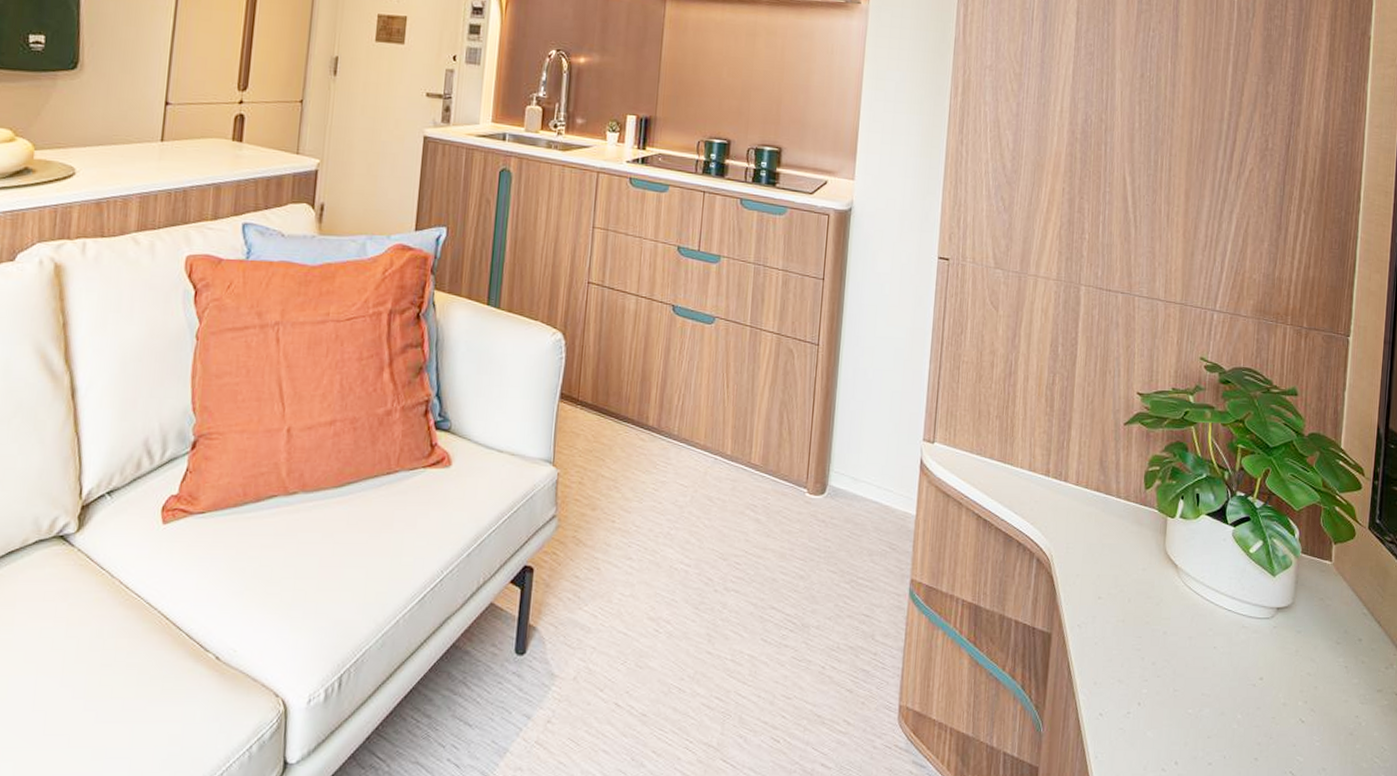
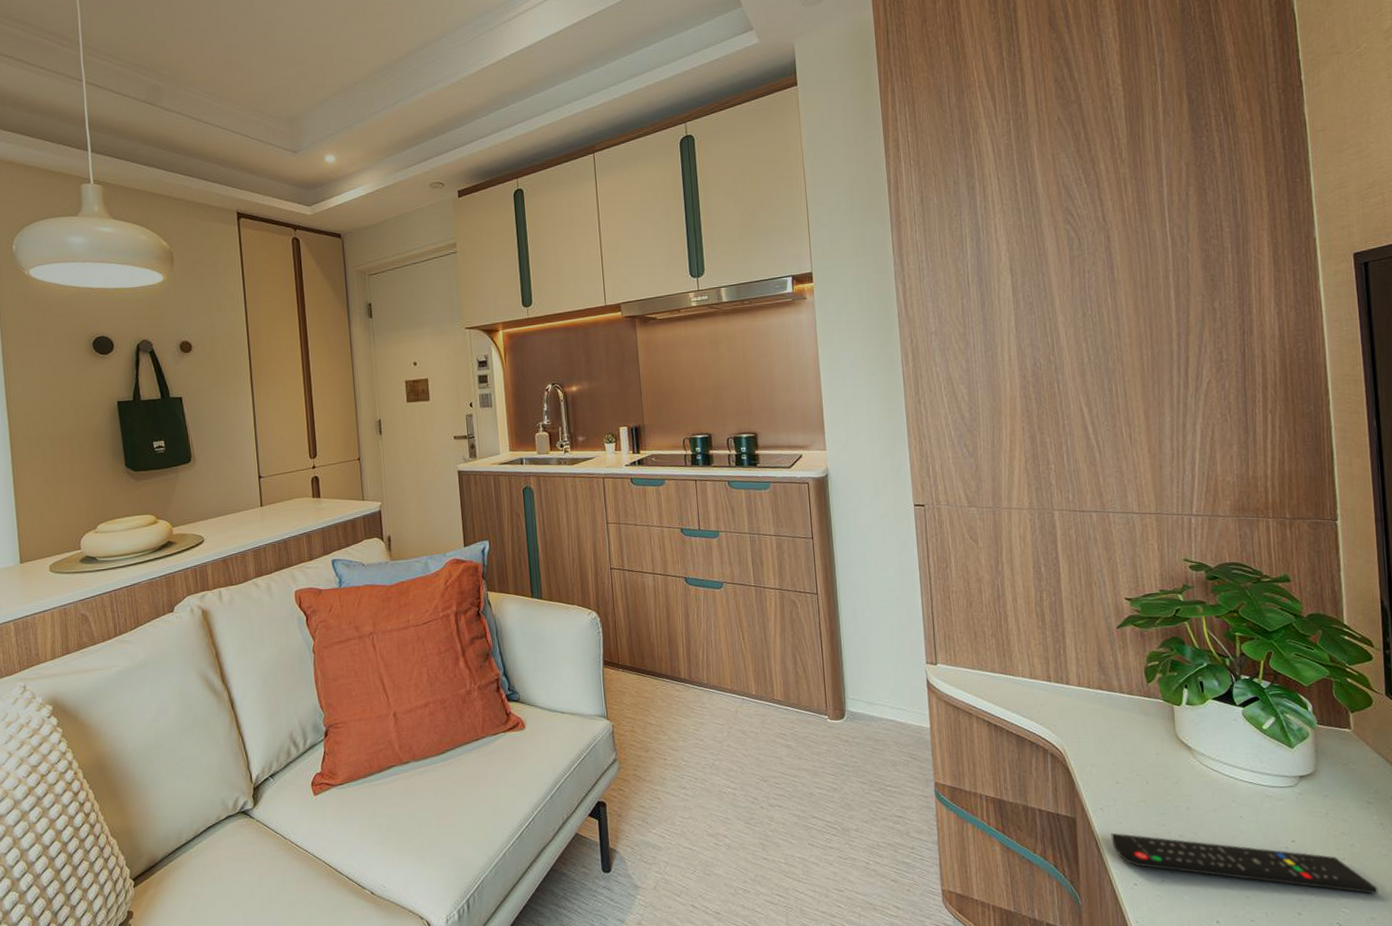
remote control: none [1084,655,1333,742] -> present [1111,833,1378,894]

